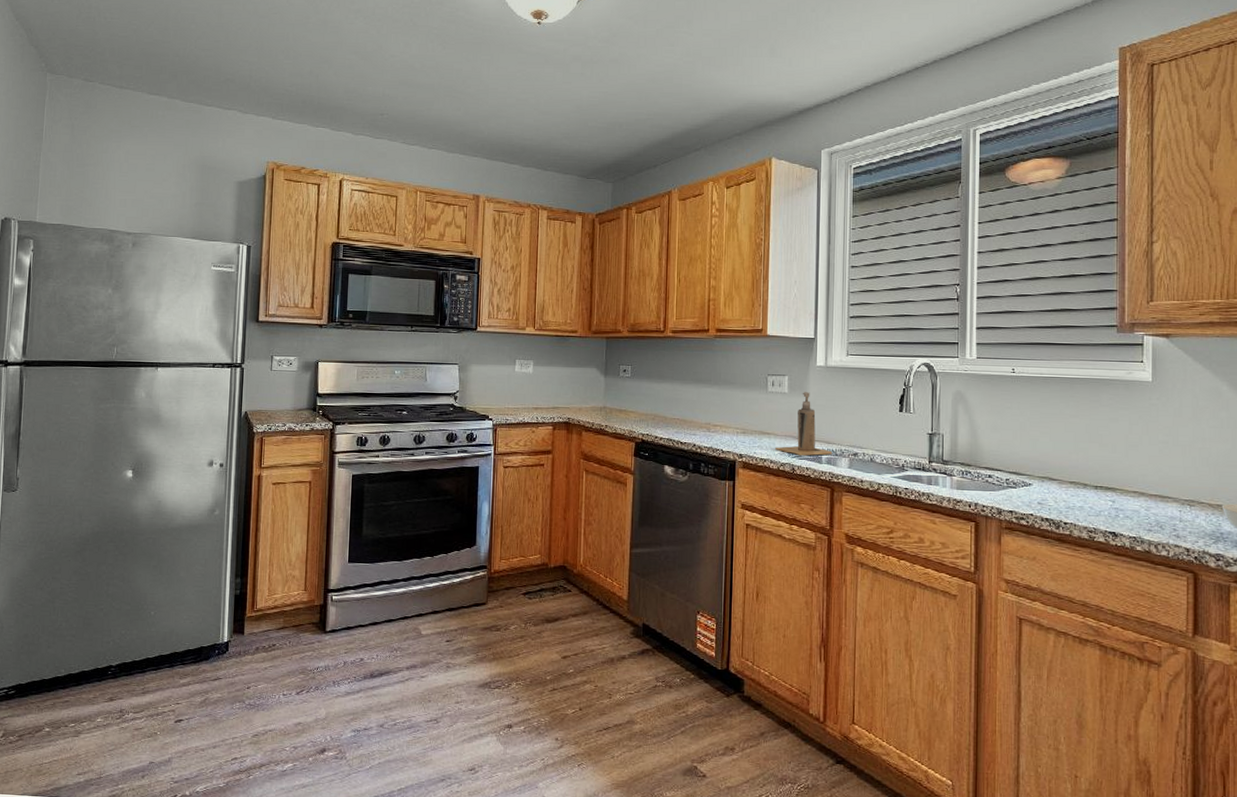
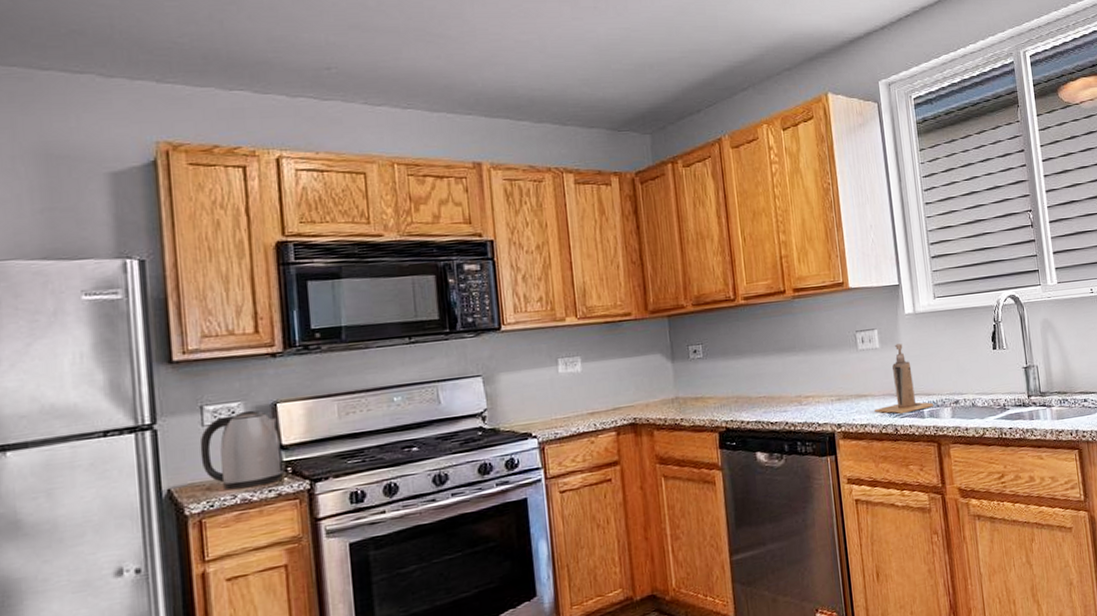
kettle: none [267,364,317,421] -> present [199,410,283,491]

